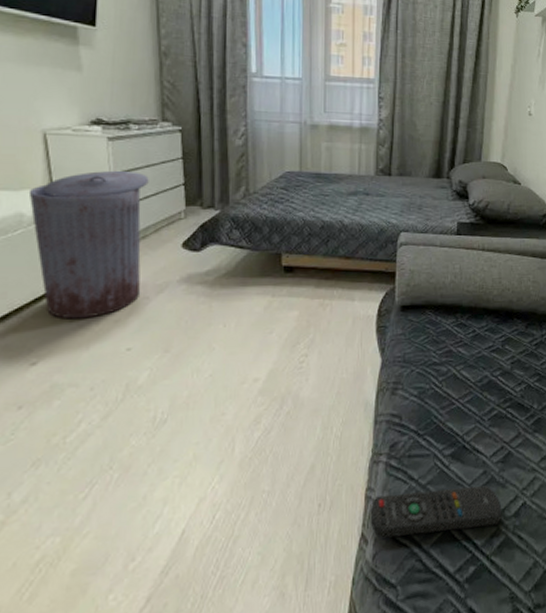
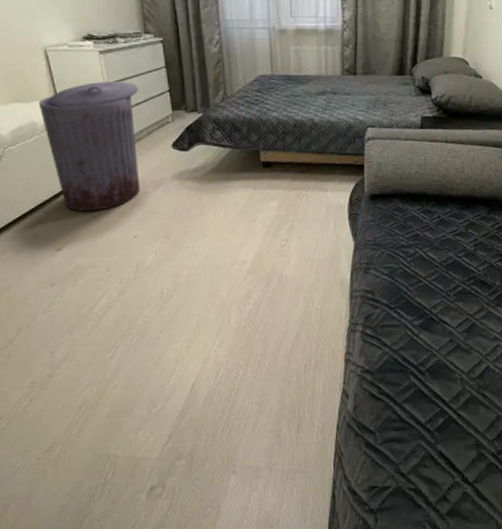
remote control: present [370,485,502,539] -> none [349,351,467,394]

